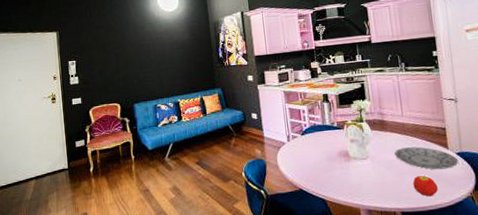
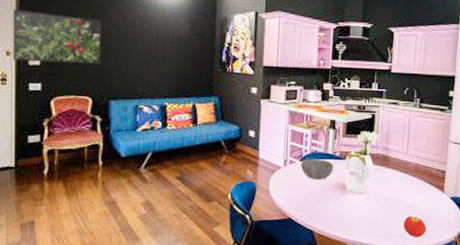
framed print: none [56,40,124,83] -> present [14,9,102,65]
bowl: none [302,131,334,151] -> present [300,159,334,180]
plate: present [395,146,459,170] -> none [392,186,451,212]

